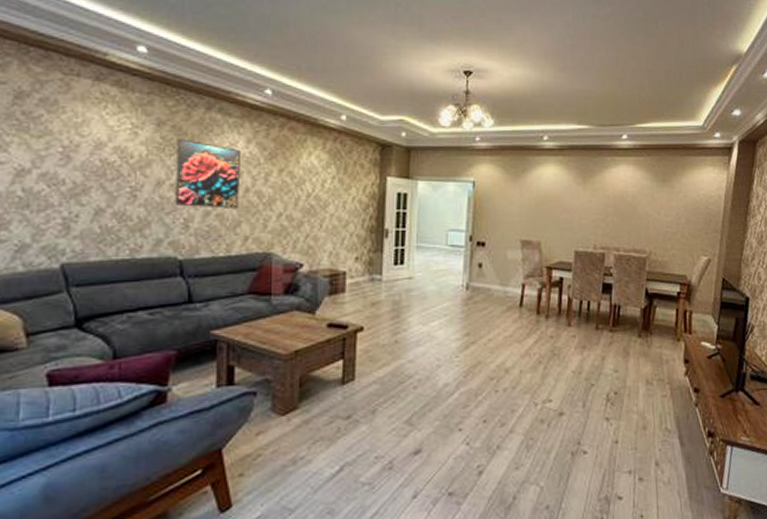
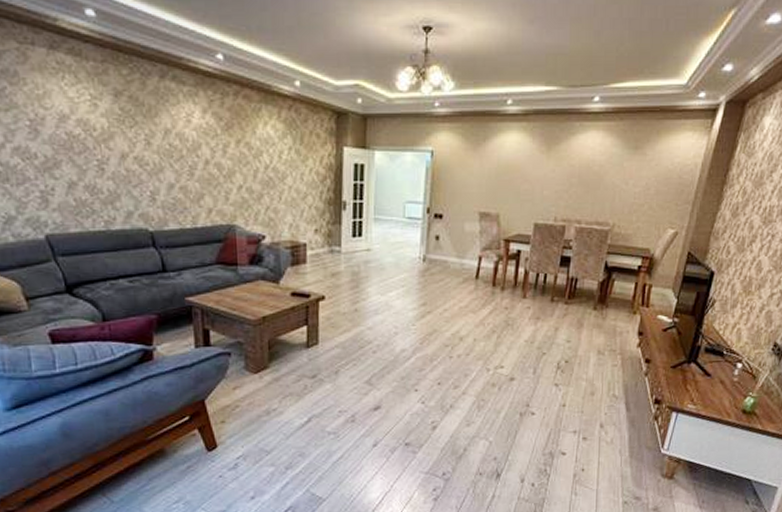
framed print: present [175,139,240,209] -> none [135,110,201,181]

